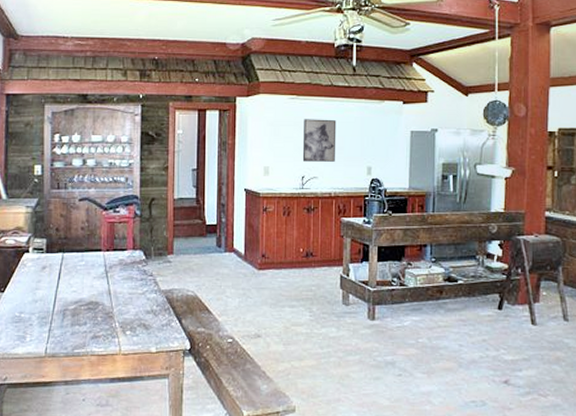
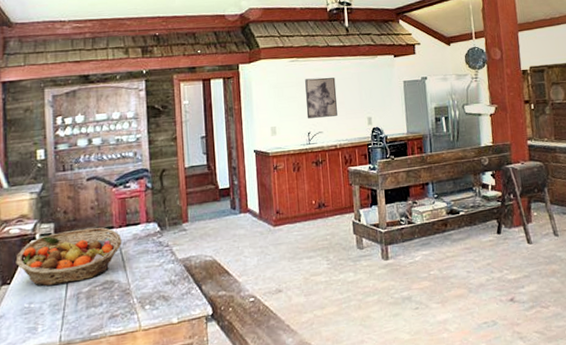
fruit basket: none [10,247,109,299] -> present [15,227,122,287]

